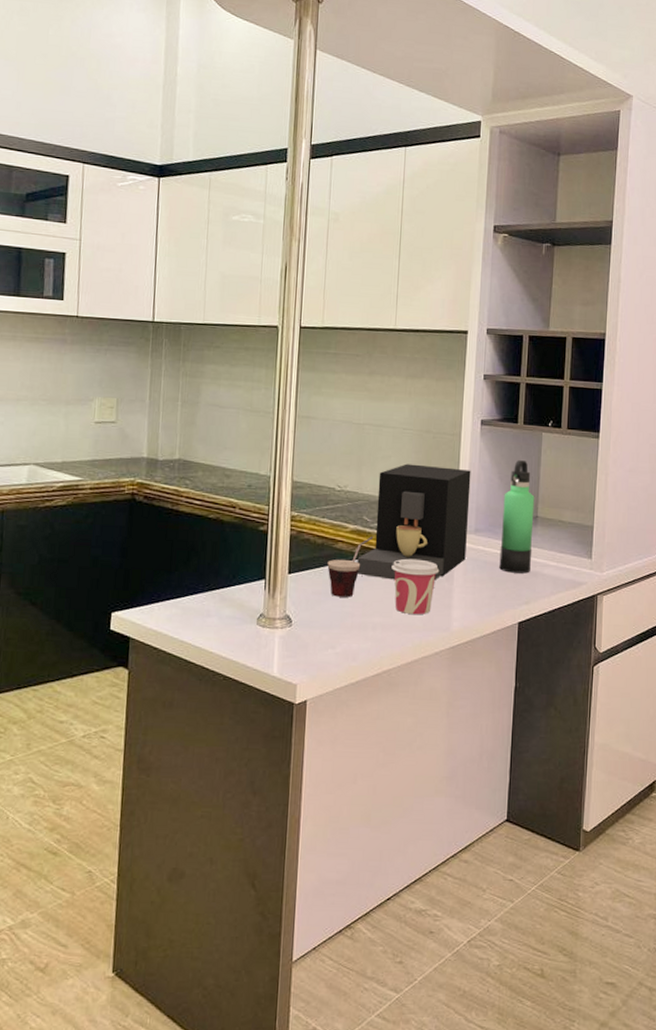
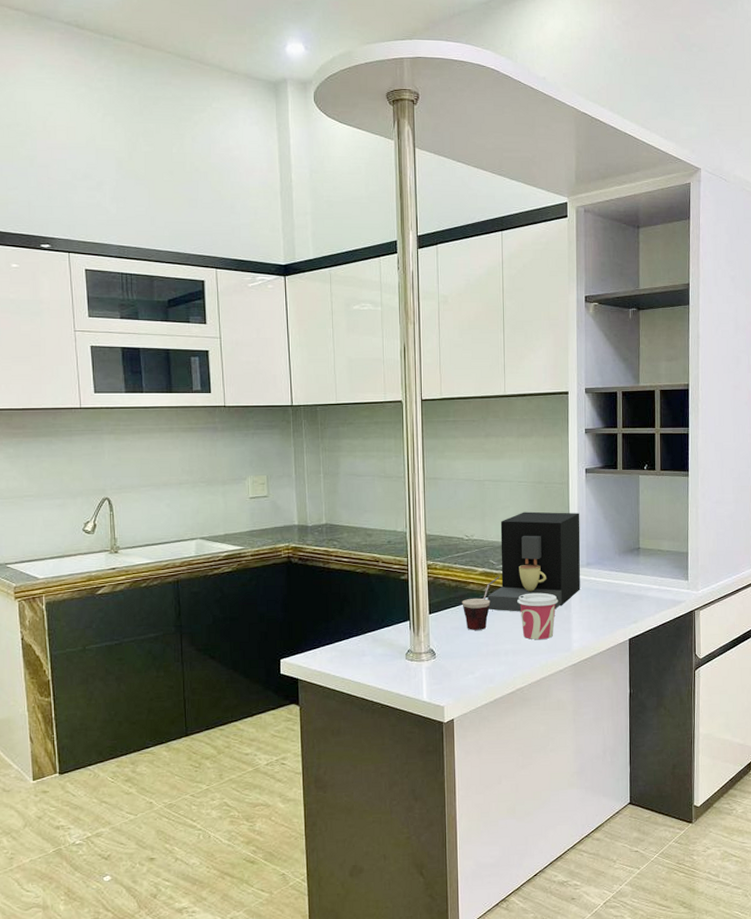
thermos bottle: present [499,460,535,574] -> none [609,501,637,598]

